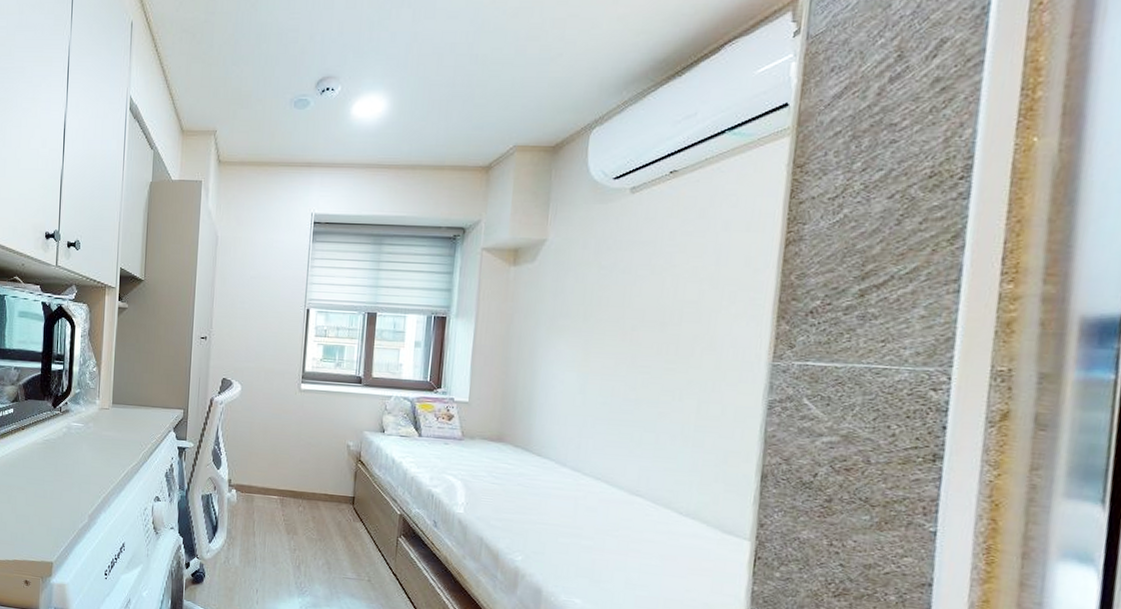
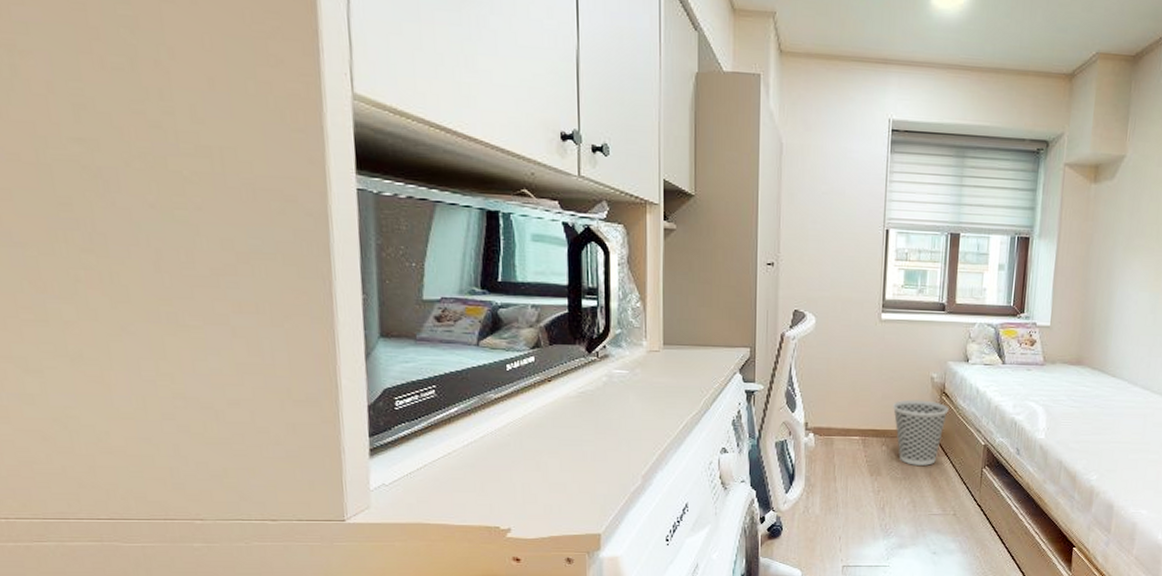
wastebasket: none [309,464,365,530] -> present [892,399,949,466]

